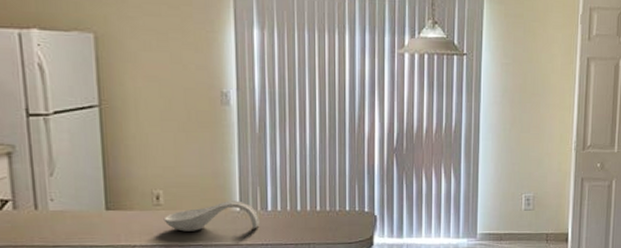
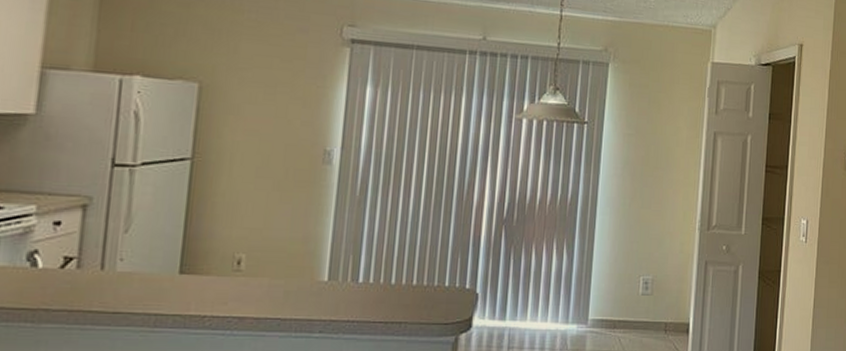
spoon rest: present [163,201,260,232] -> none [241,269,349,303]

